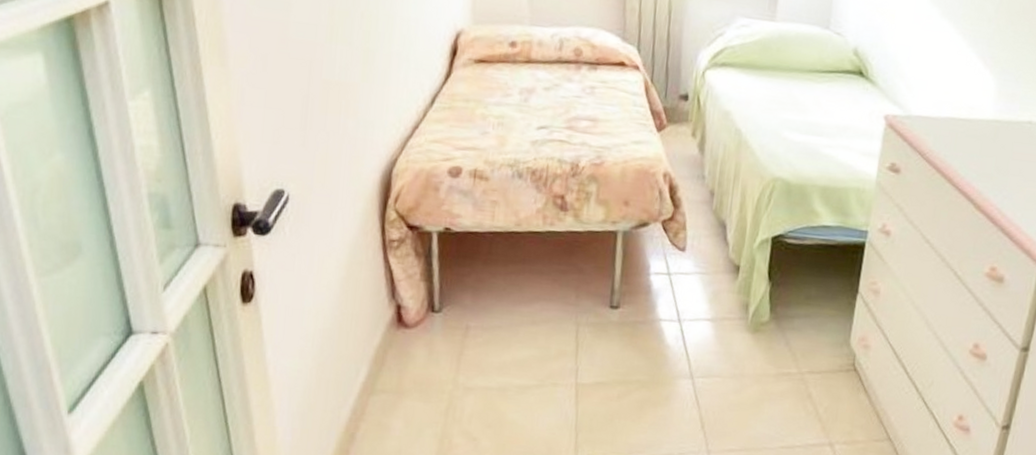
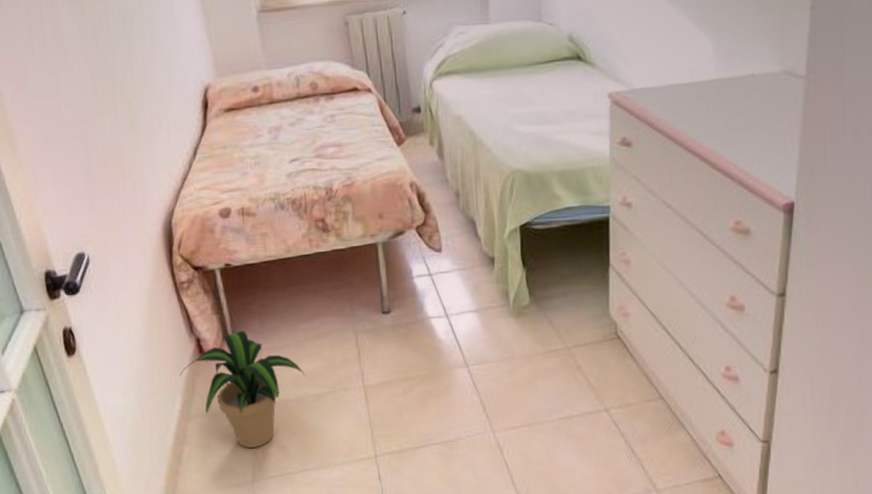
potted plant: none [370,303,513,436] -> present [180,330,305,448]

